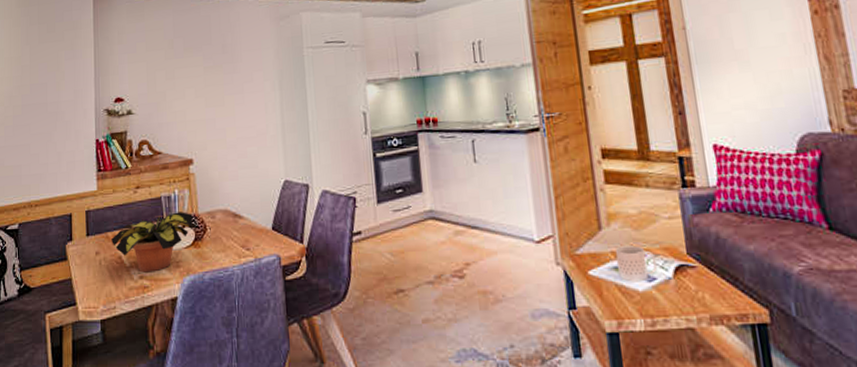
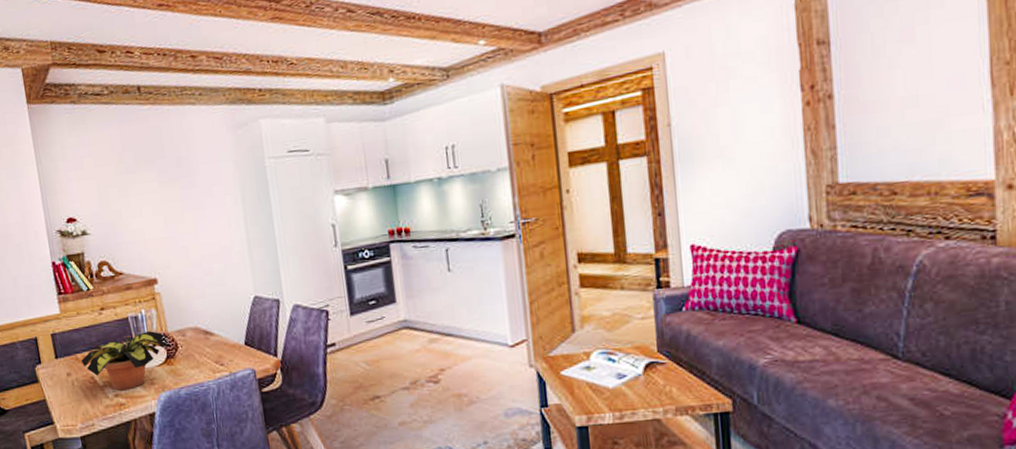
mug: present [614,245,658,282] -> none [587,346,628,380]

